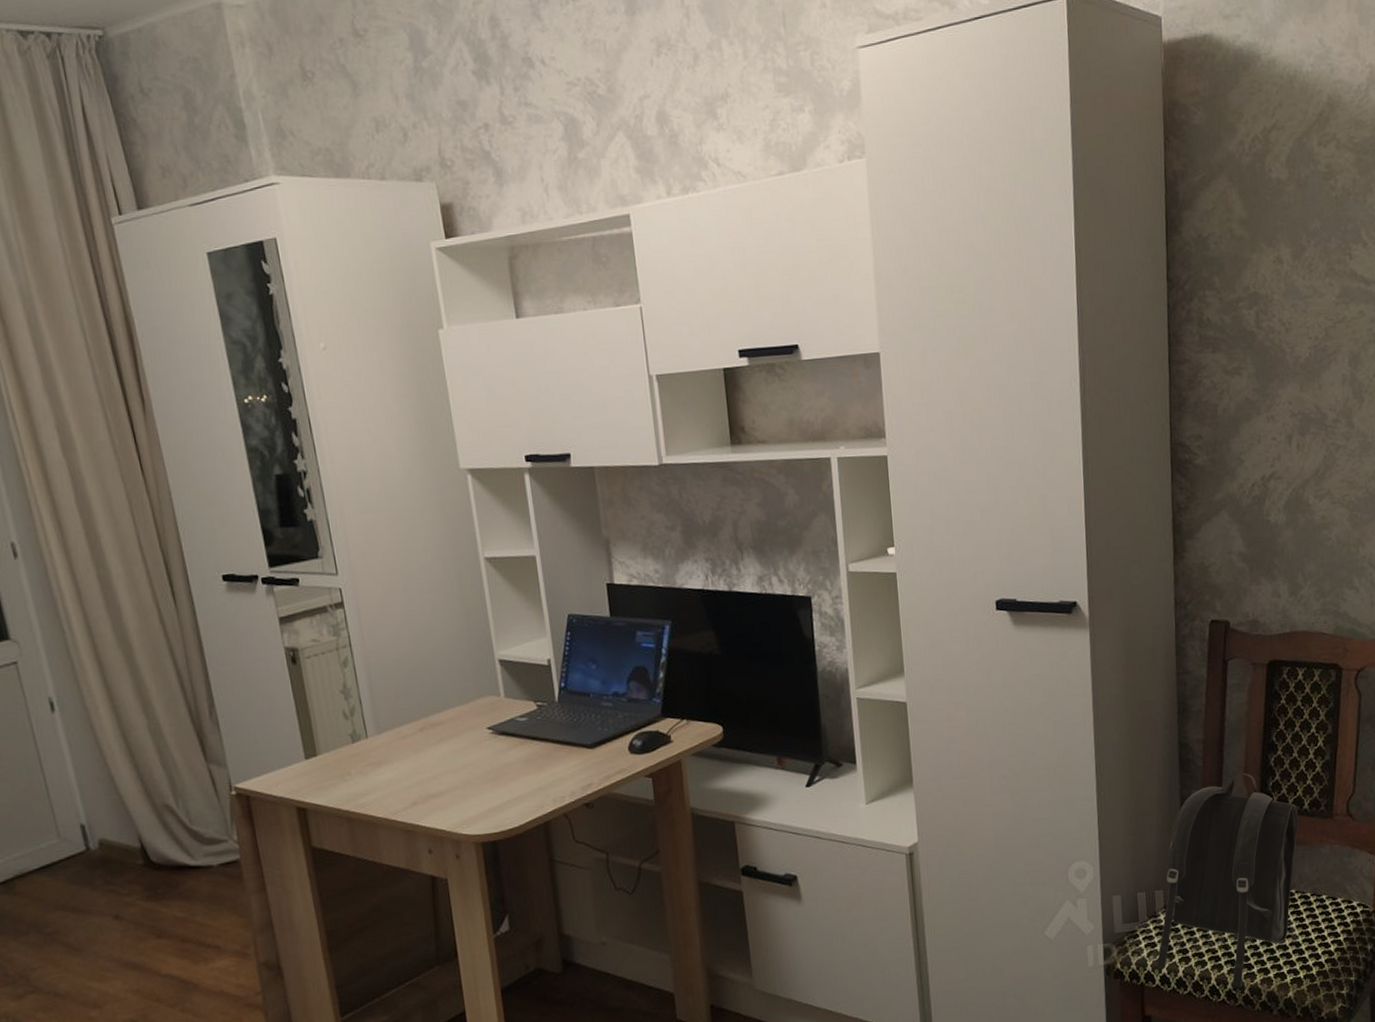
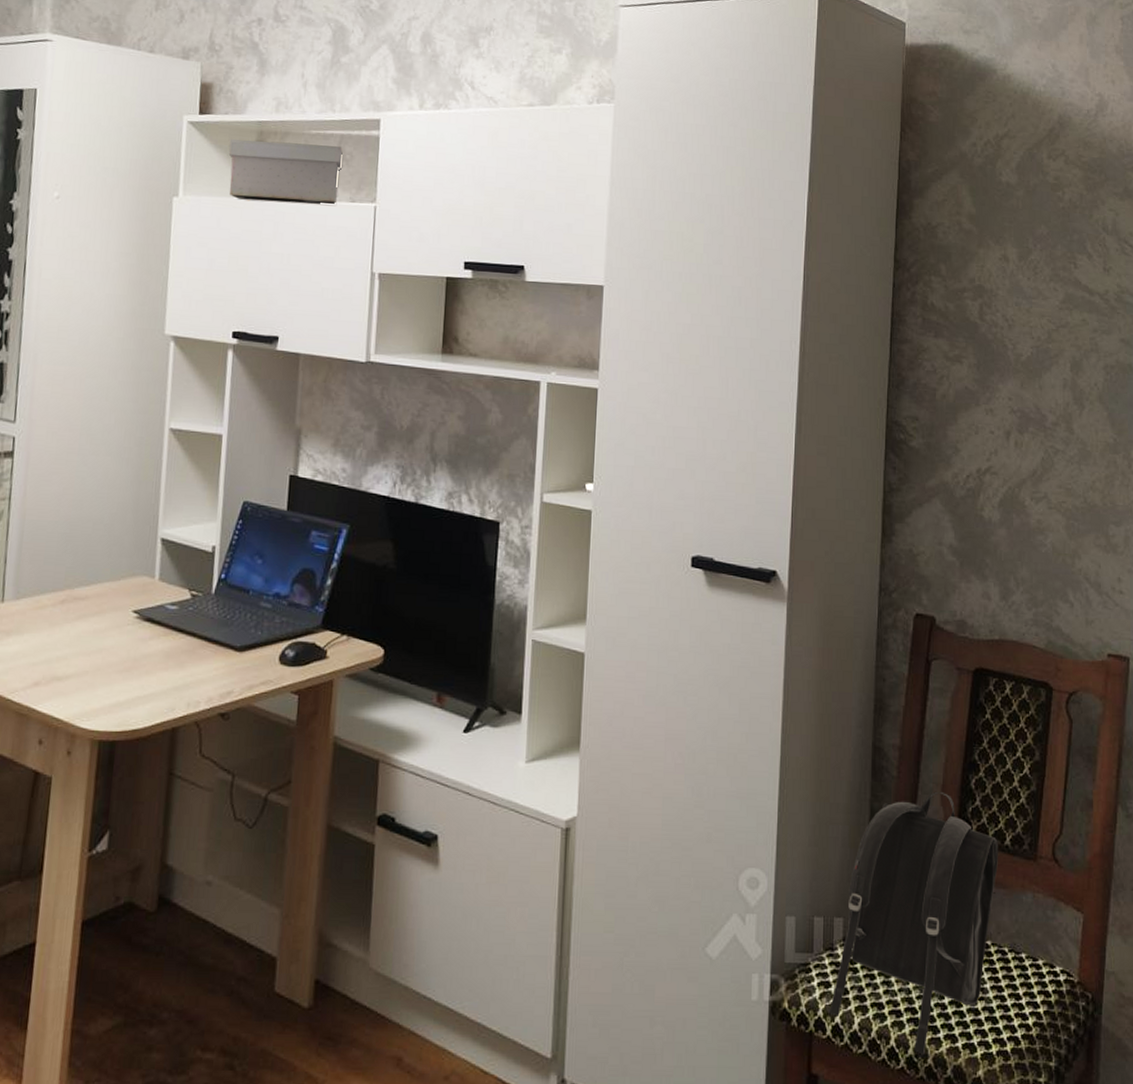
decorative box: none [482,250,603,323] -> present [228,139,343,207]

